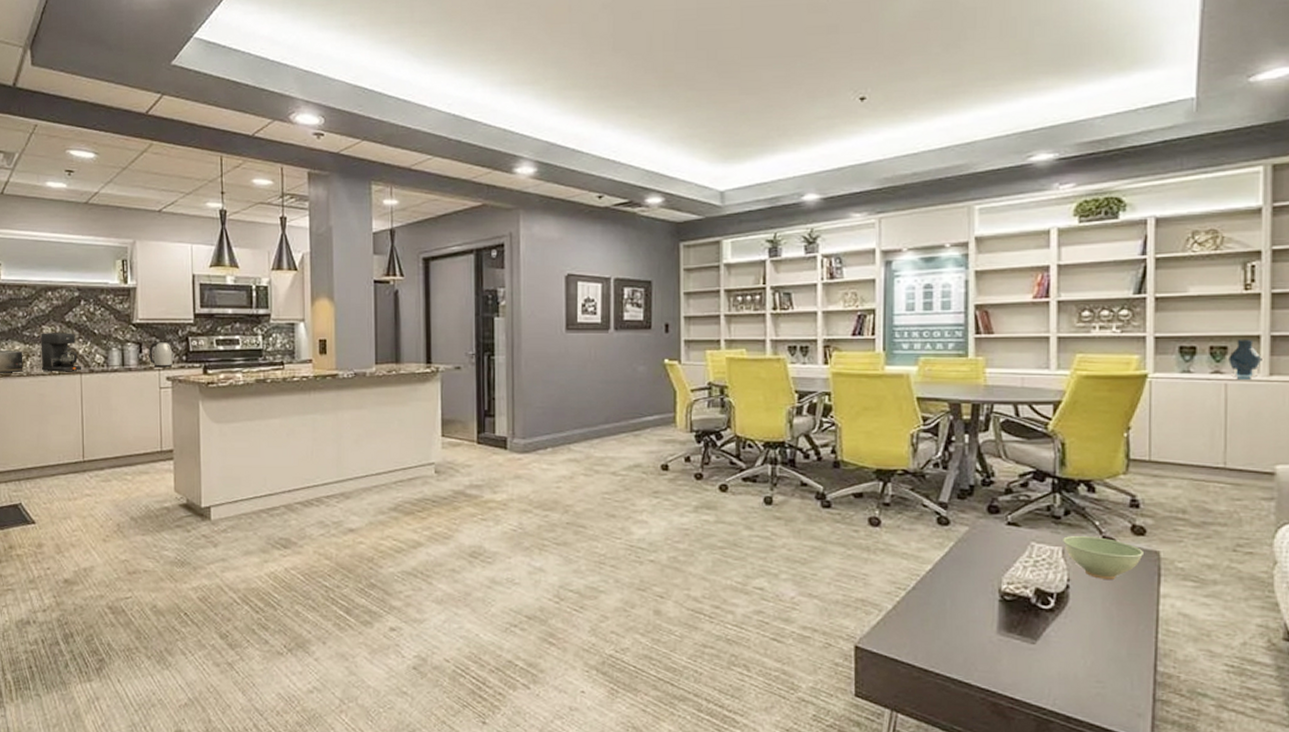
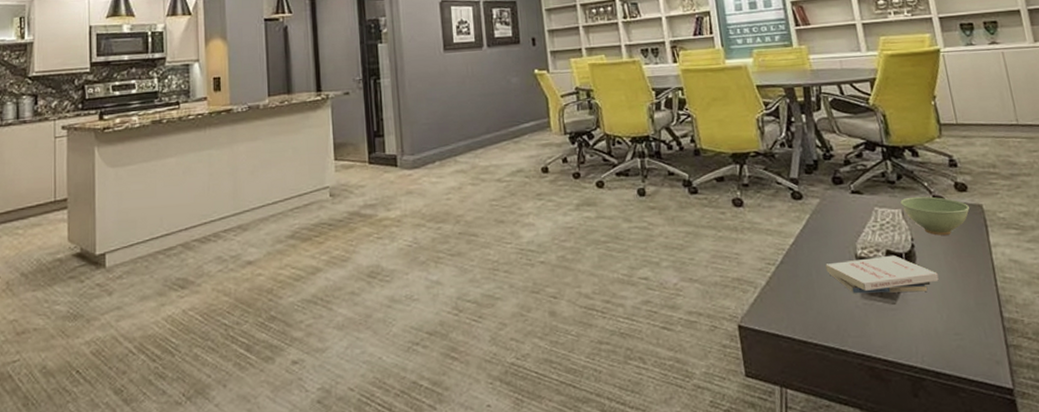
kettle: present [149,341,173,368] -> none [44,91,69,118]
books: none [963,593,1090,635] -> present [825,255,939,294]
vase: present [1229,340,1261,381] -> none [999,14,1025,49]

